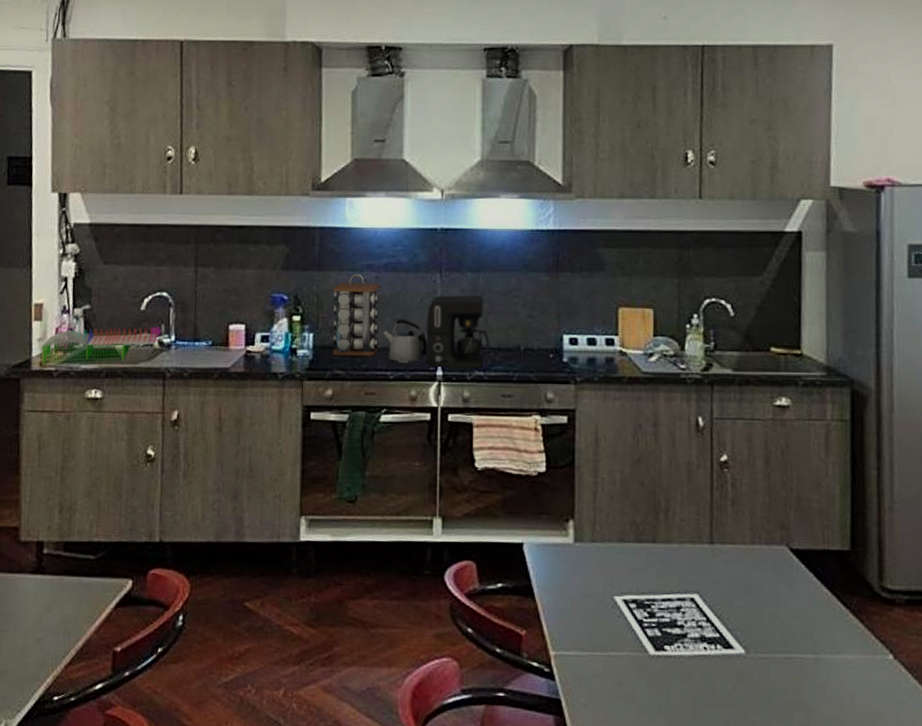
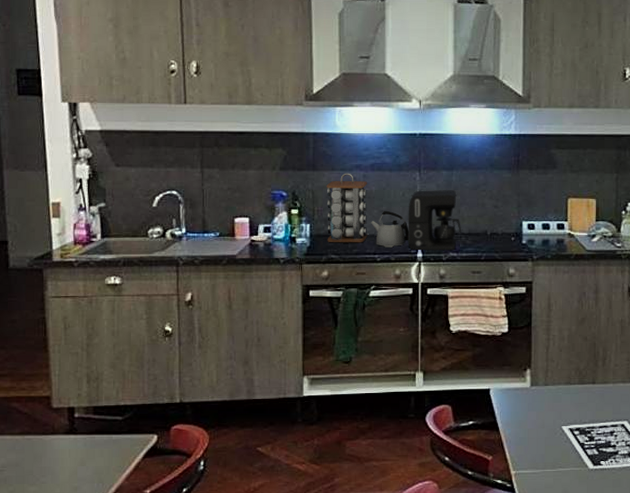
dish rack: present [41,326,162,365] -> none [61,221,173,256]

